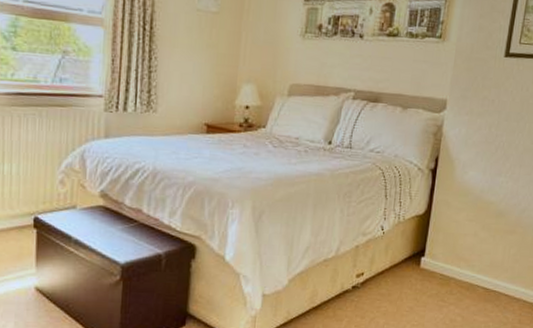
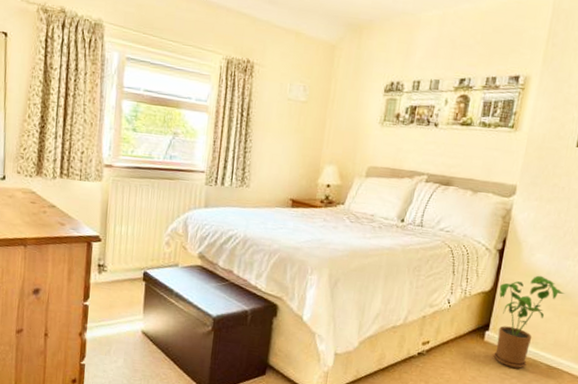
house plant: none [430,194,499,294] -> present [493,275,565,369]

